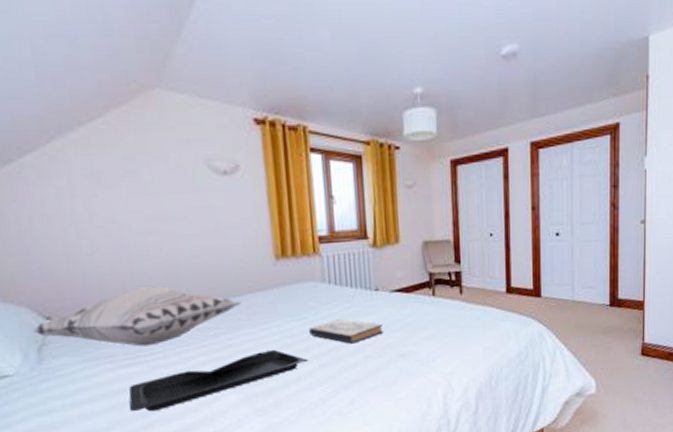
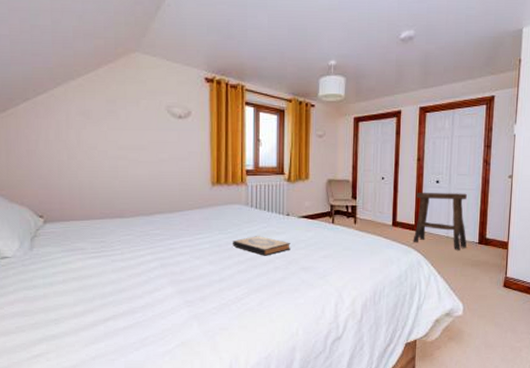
decorative pillow: present [34,286,241,347] -> none [30,198,183,244]
serving tray: present [129,349,308,411] -> none [92,255,229,294]
stool: none [532,246,596,317] -> present [413,193,467,250]

